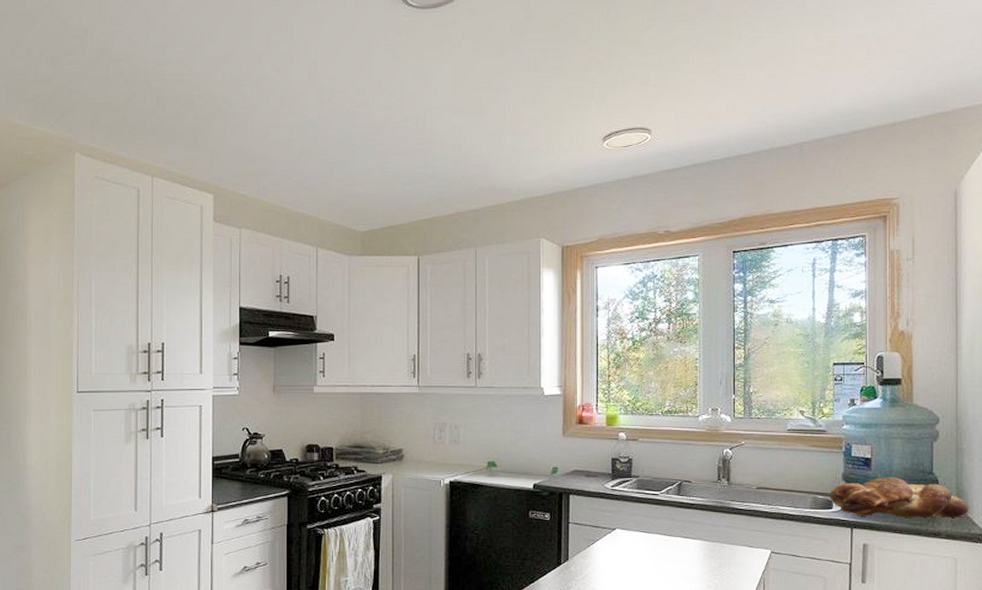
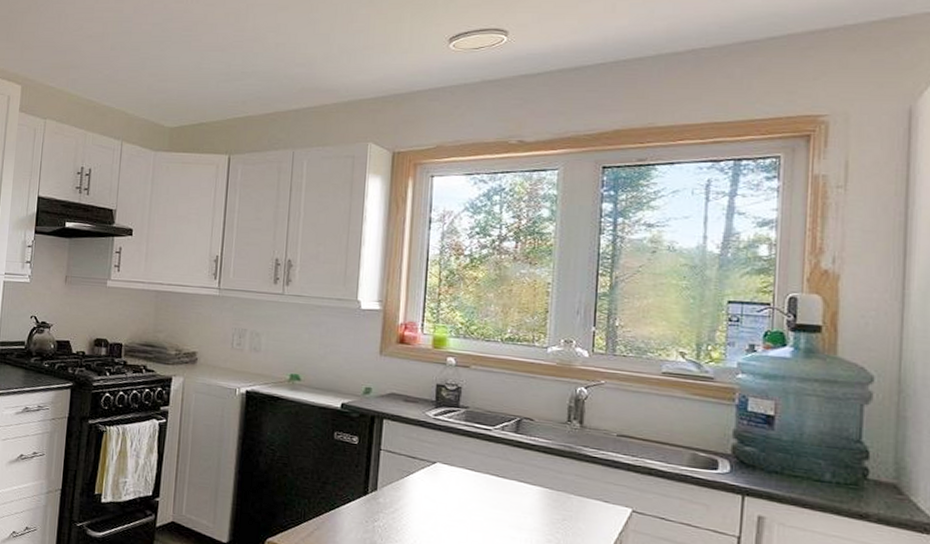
bread loaf: present [829,477,969,518] -> none [714,439,913,500]

